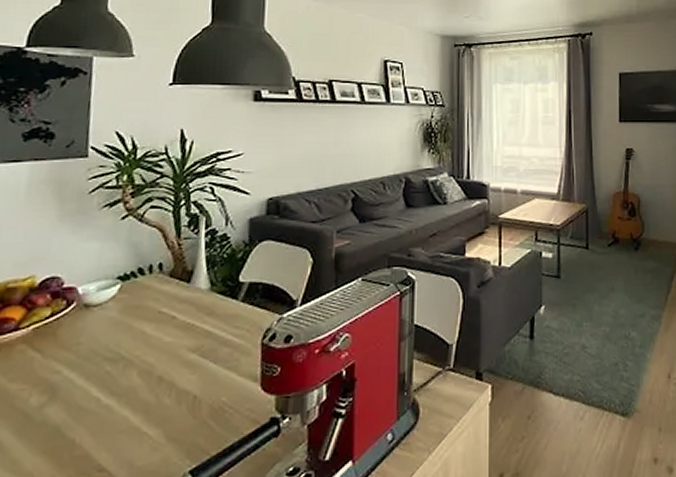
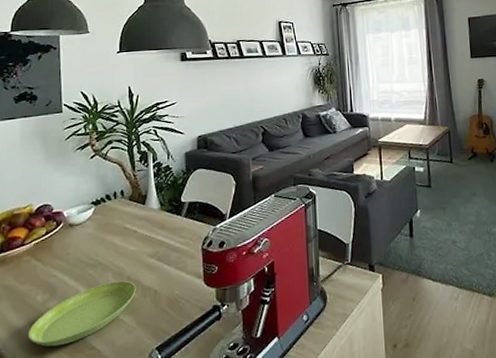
saucer: none [13,381,169,467] -> present [28,280,136,347]

